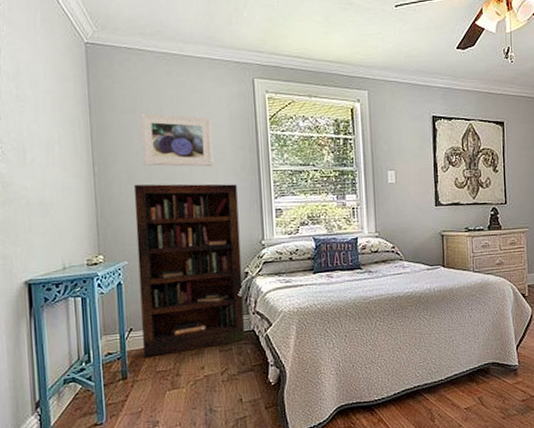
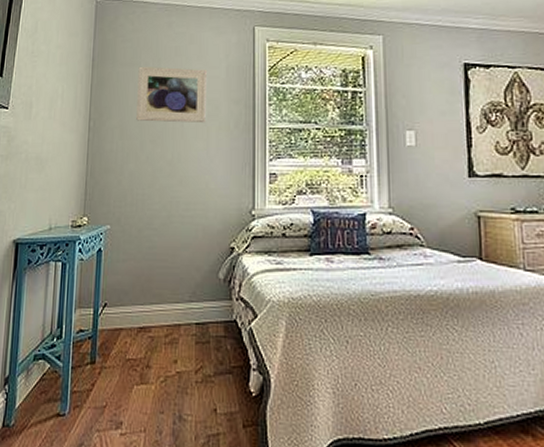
bookcase: present [133,184,246,358] -> none [114,140,229,341]

